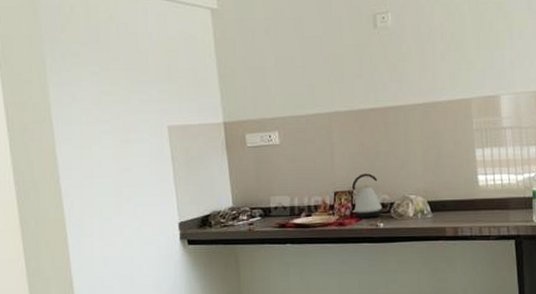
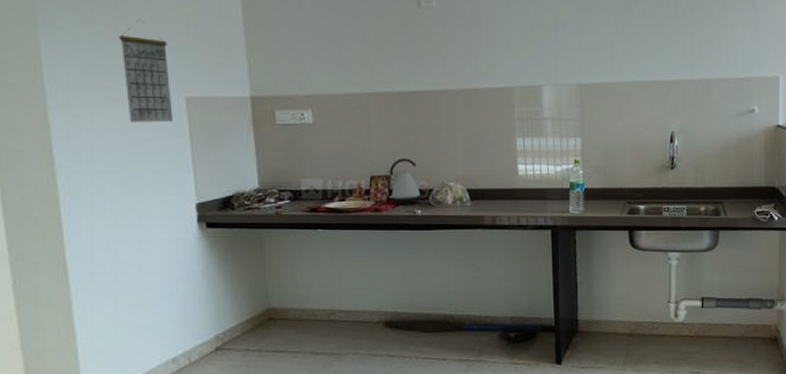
calendar: none [111,58,157,151] -> present [119,19,173,123]

